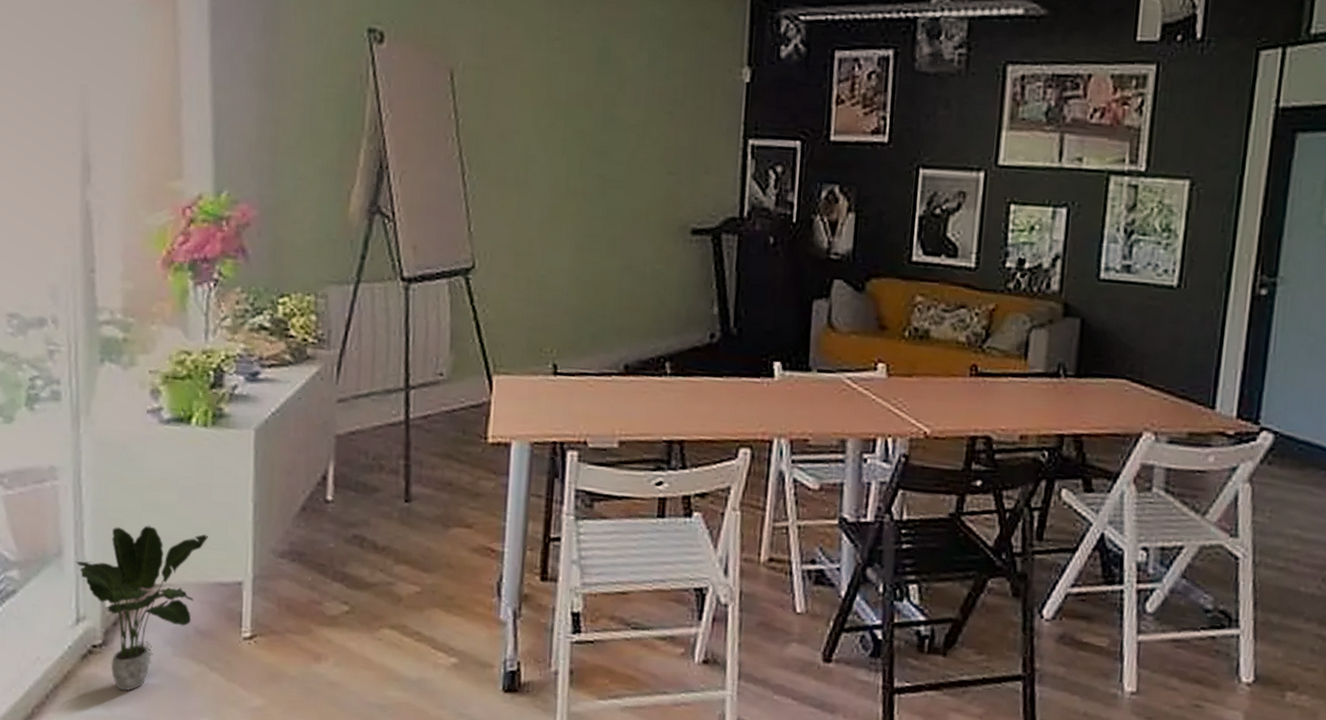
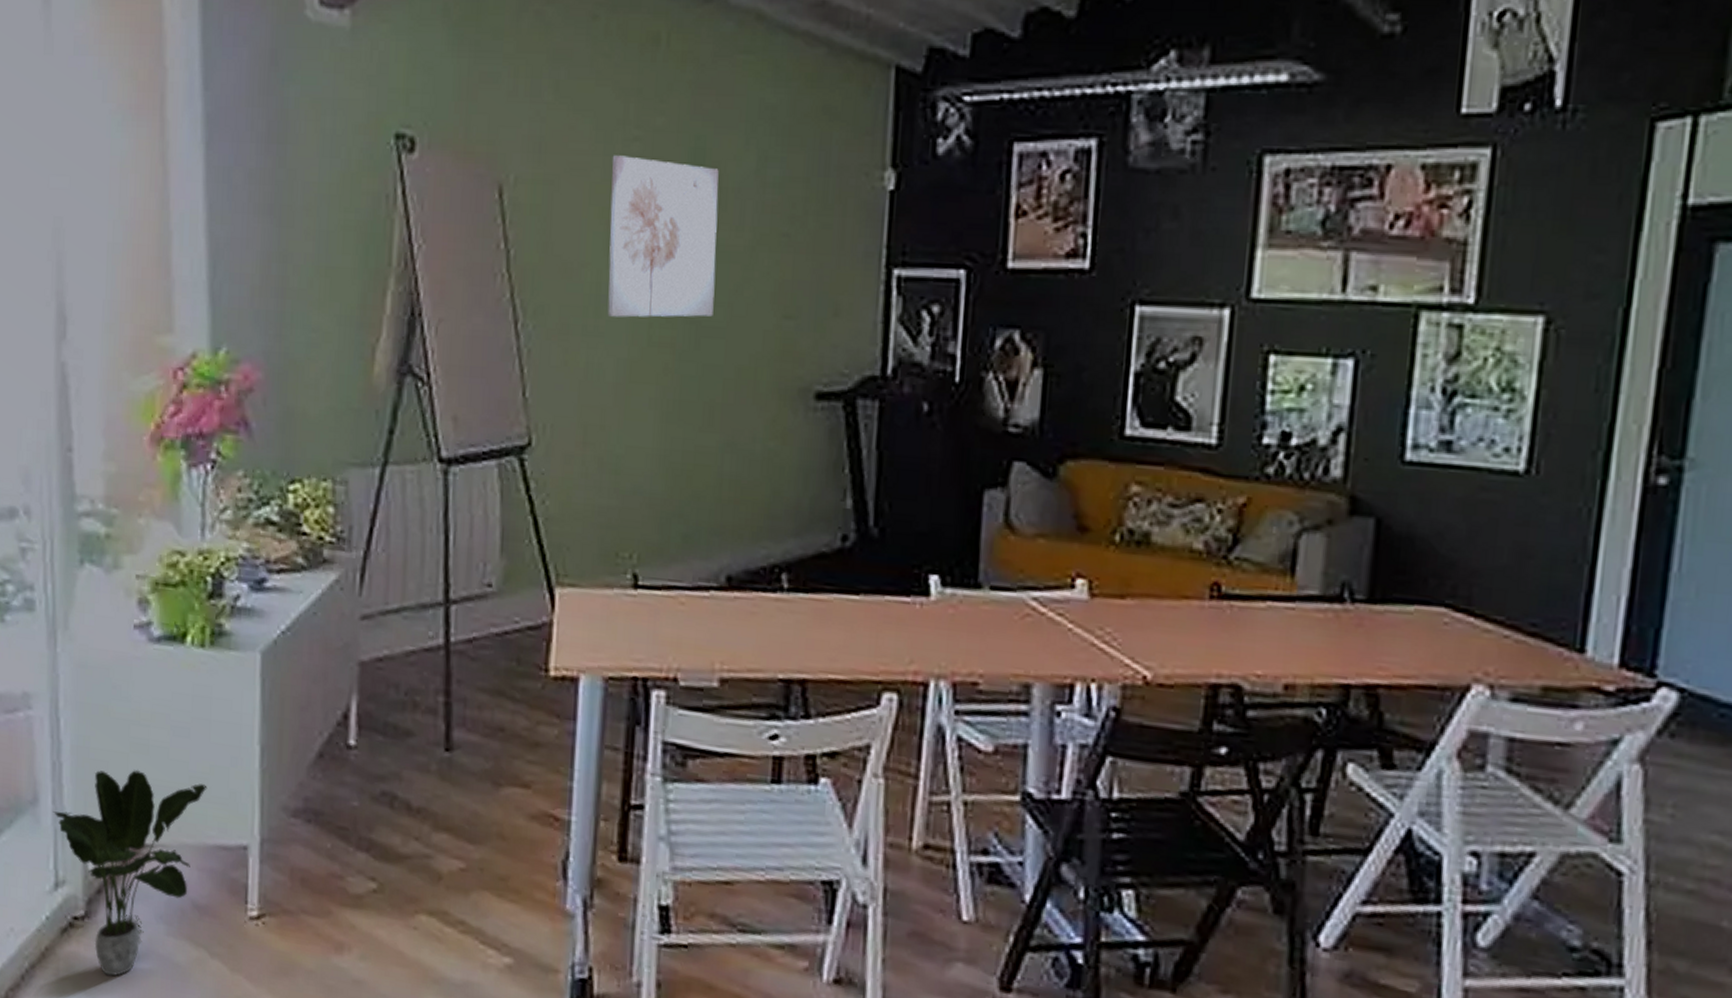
wall art: none [535,50,620,173] -> present [607,155,719,318]

